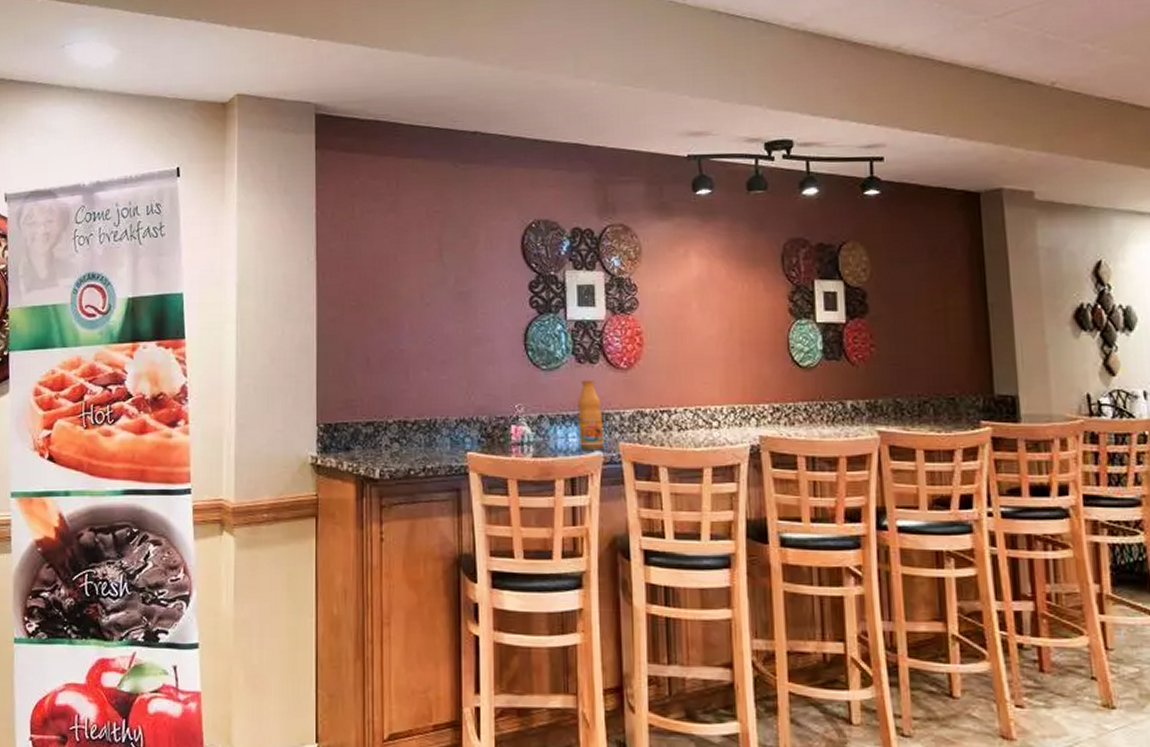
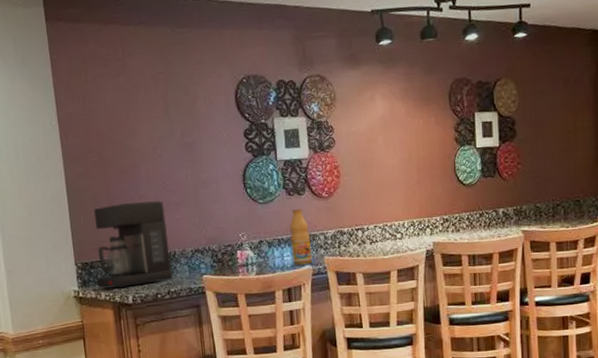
coffee maker: none [340,357,431,459] -> present [93,201,173,289]

